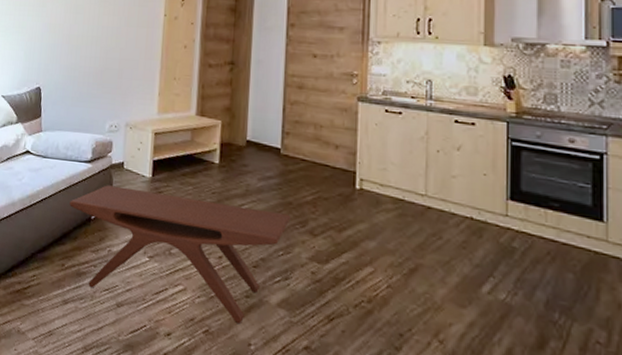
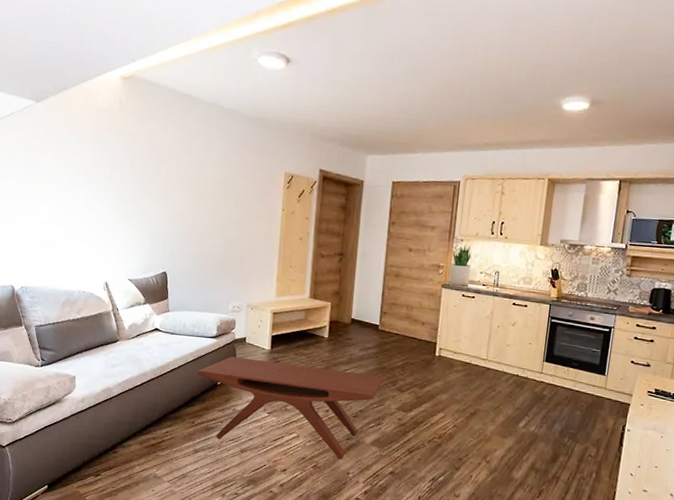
planter: none [366,47,394,99] -> present [449,244,472,286]

